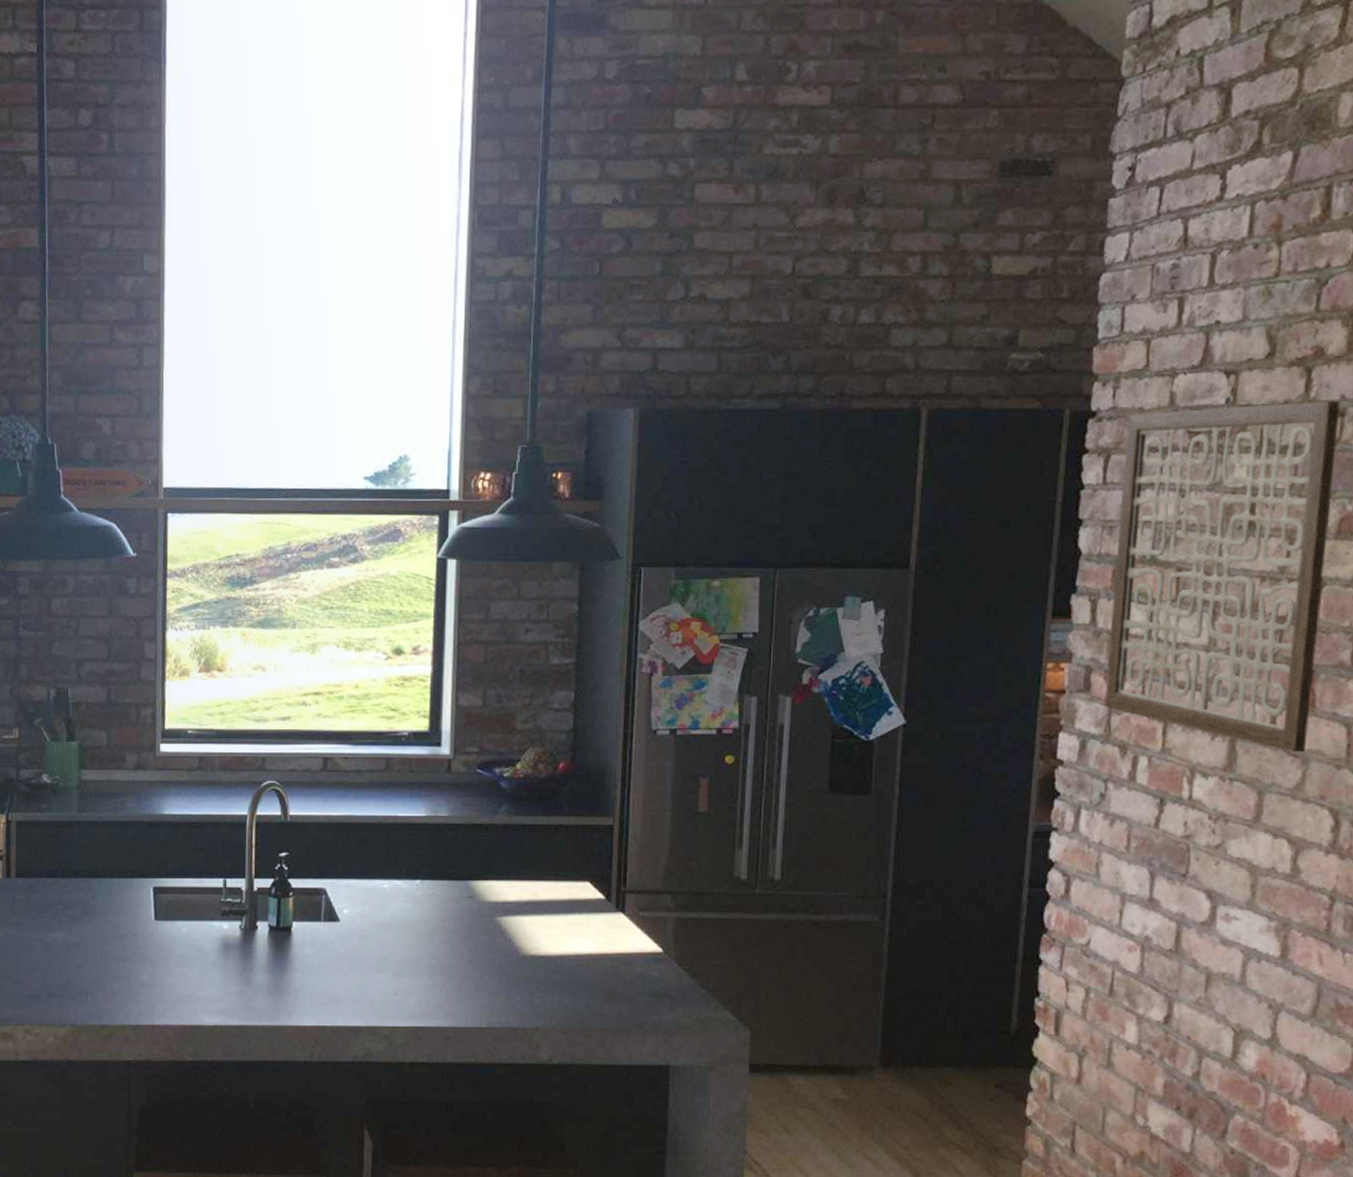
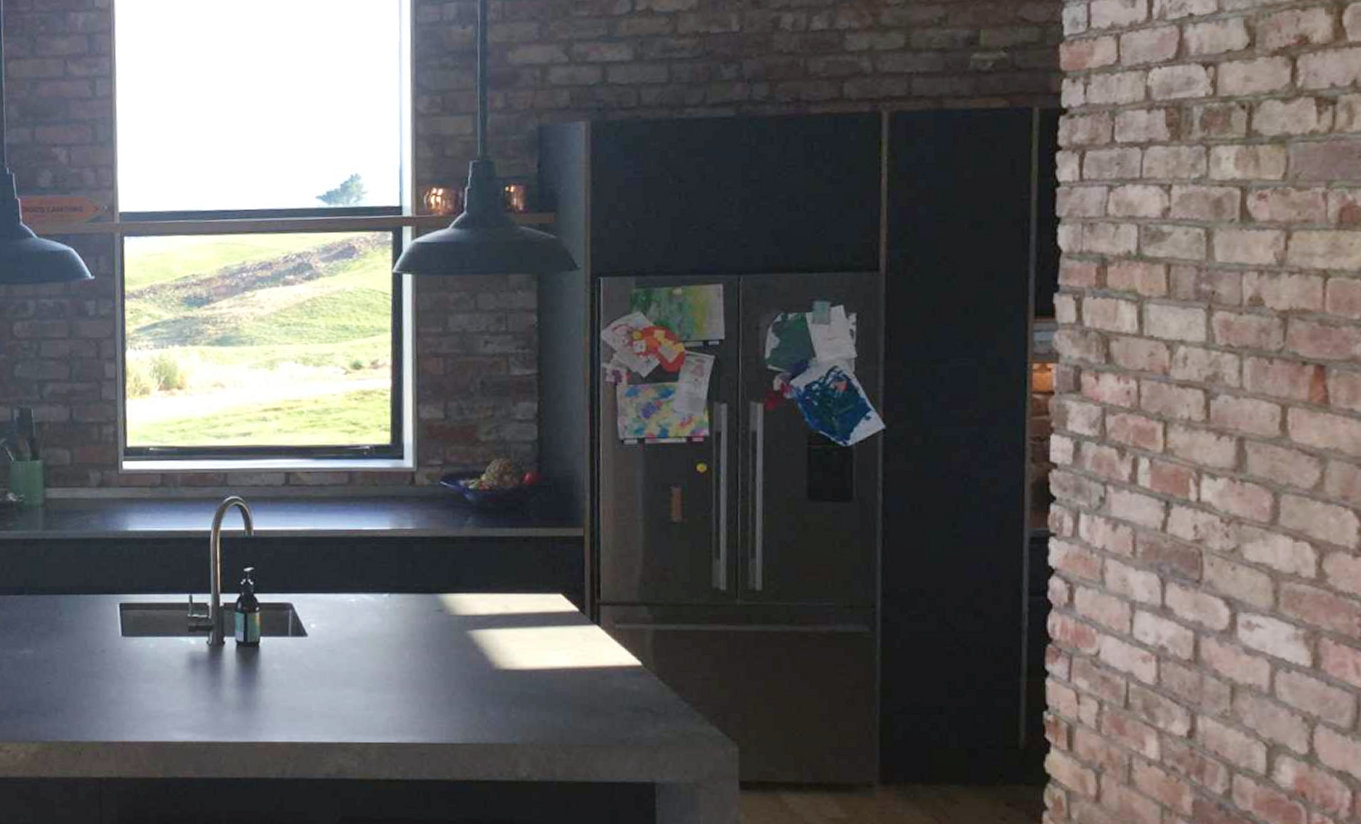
wall art: present [1104,396,1340,753] -> none [1097,88,1331,452]

